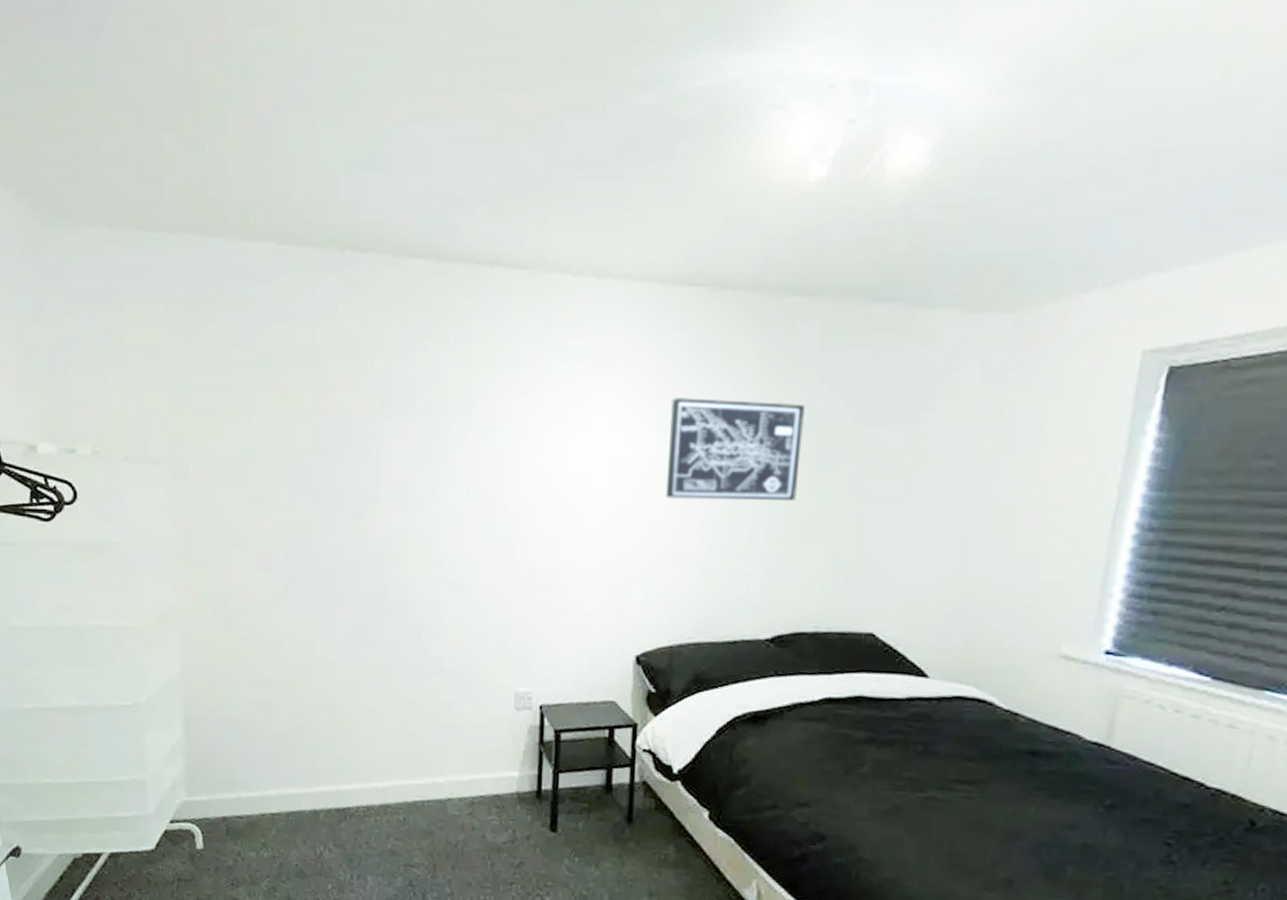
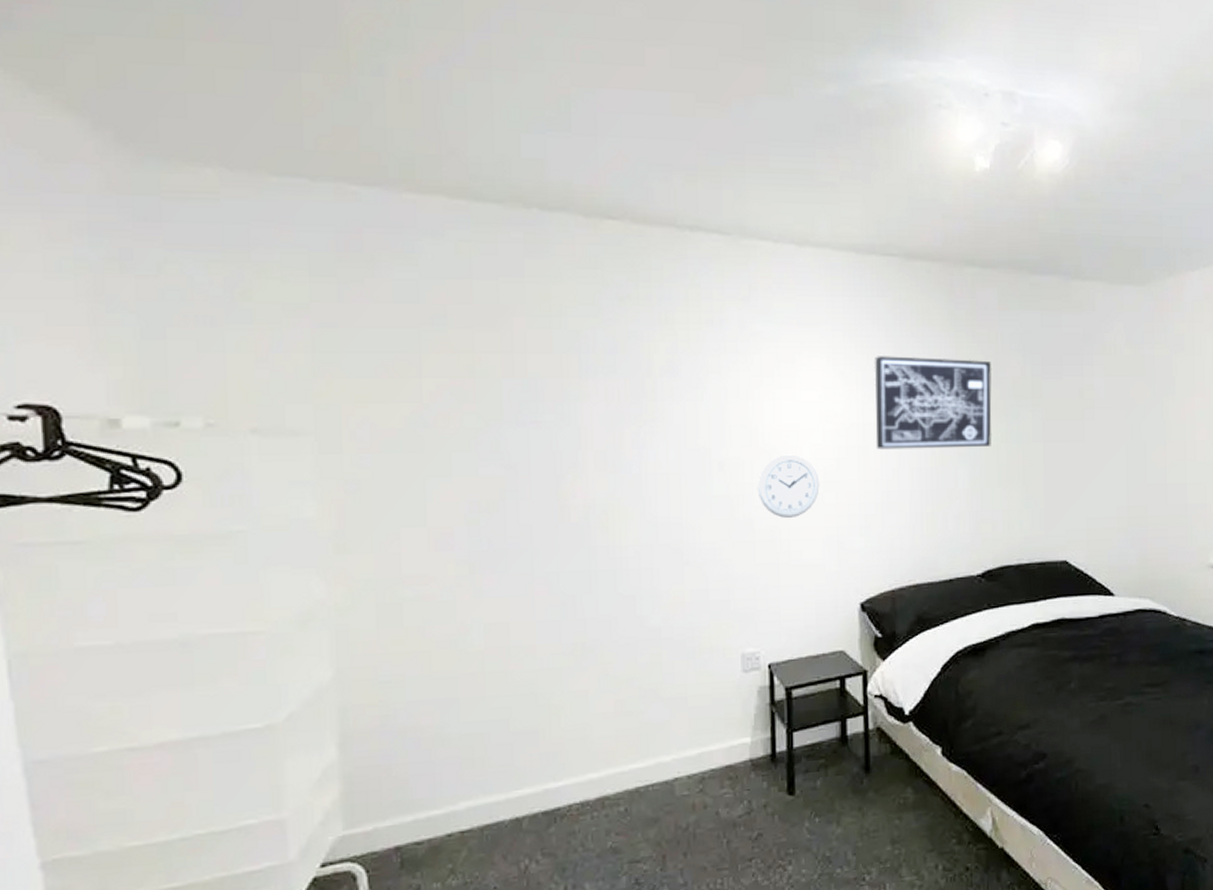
wall clock: none [540,499,603,564] -> present [757,454,820,518]

